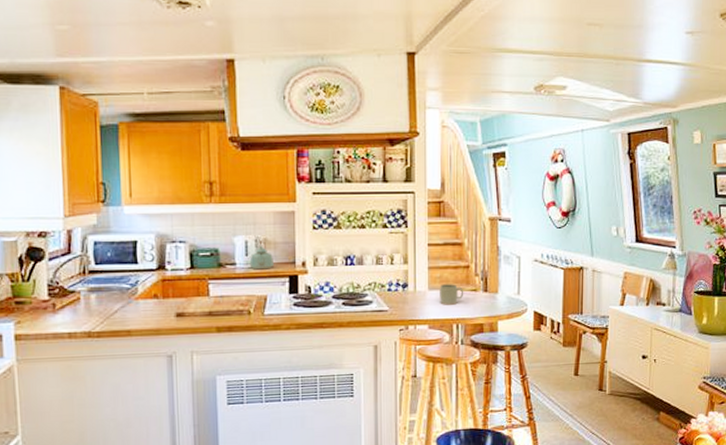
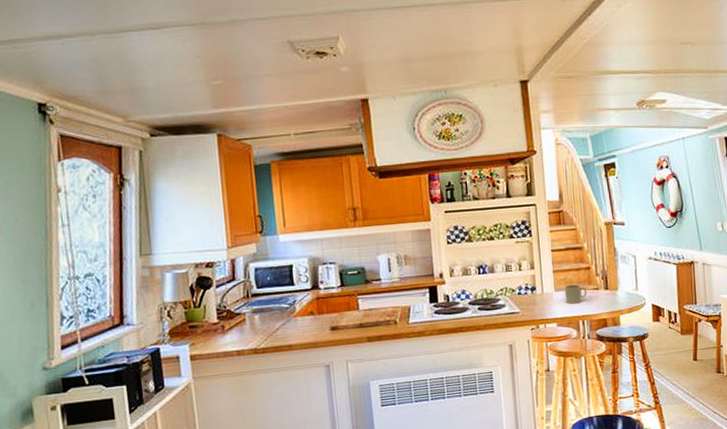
kettle: present [249,241,275,270] -> none [393,257,416,284]

